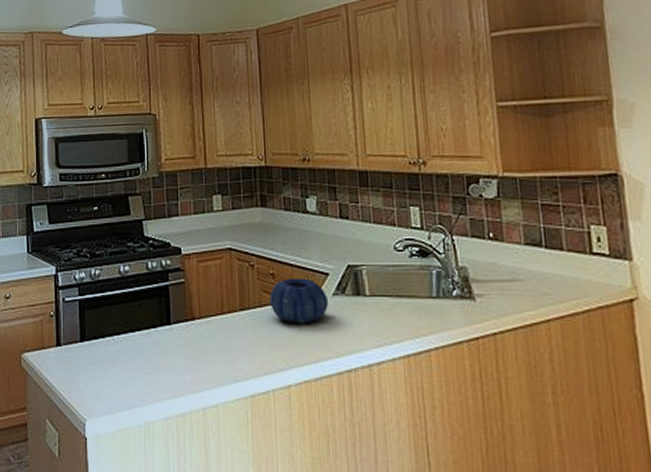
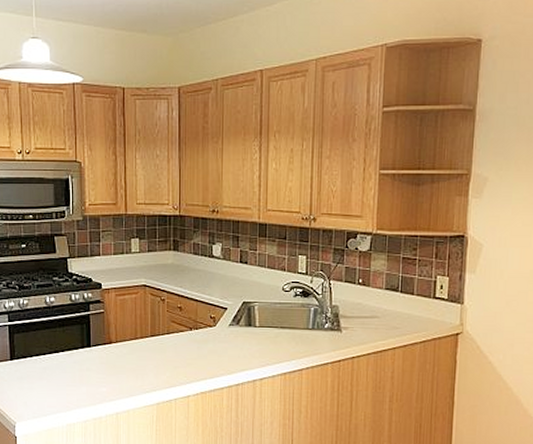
decorative bowl: present [270,278,329,324] -> none [177,311,226,348]

